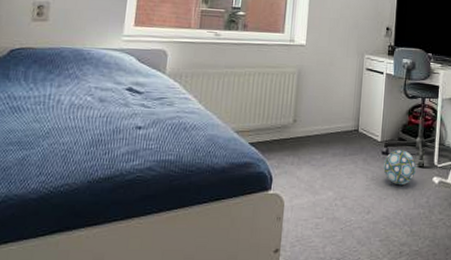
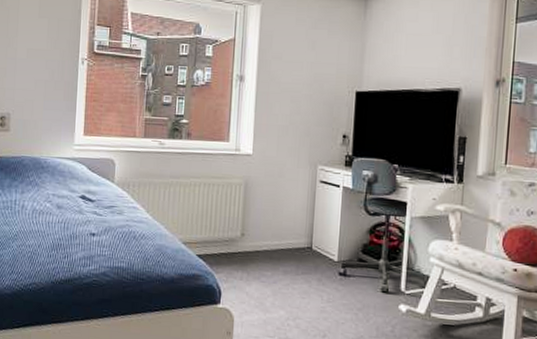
ball: present [383,149,417,186] -> none [341,271,380,311]

